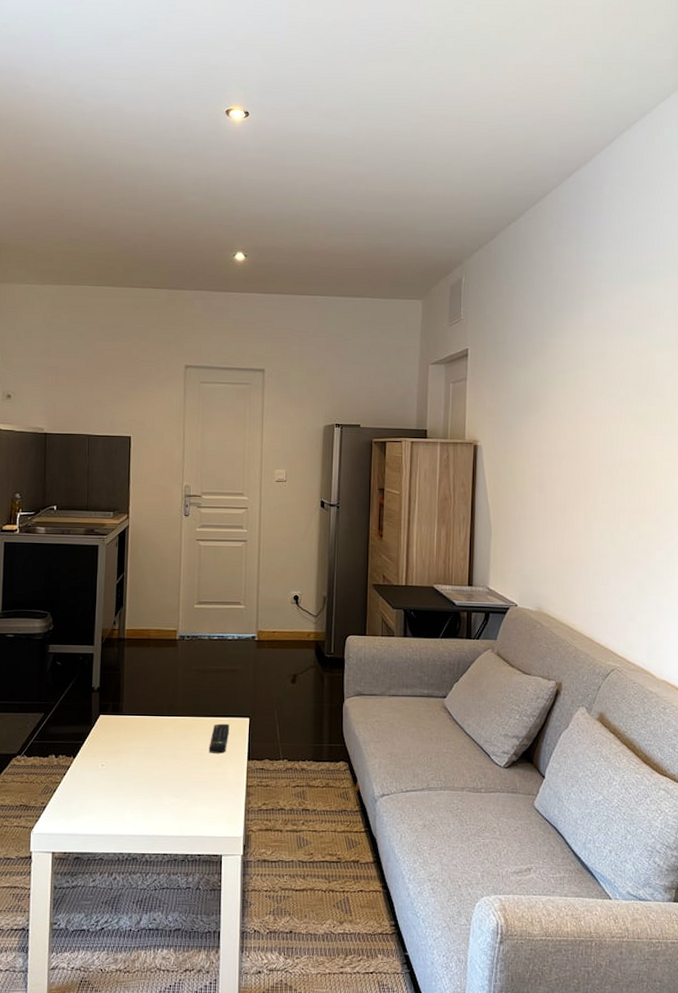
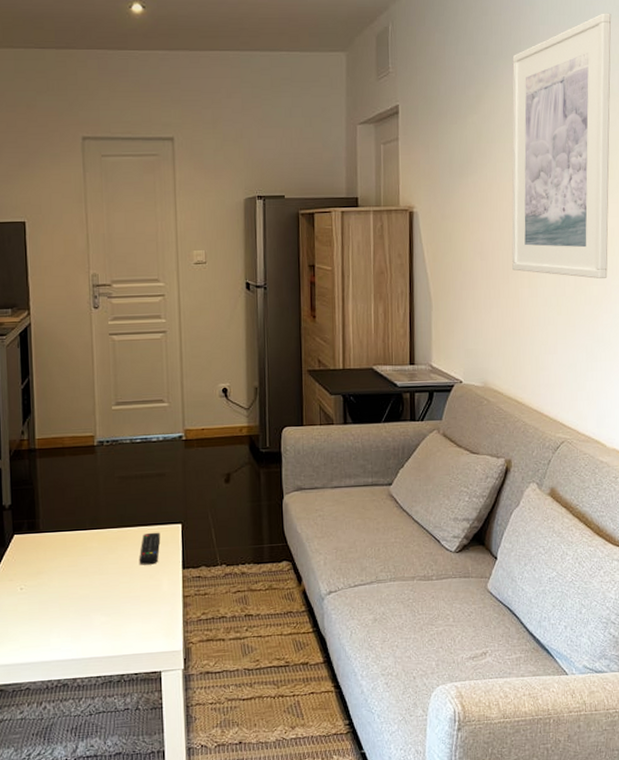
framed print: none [569,273,671,517] -> present [511,13,612,279]

